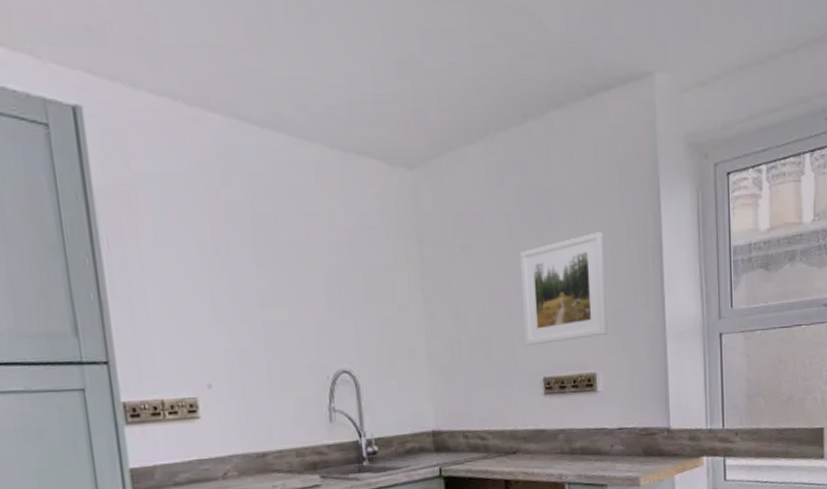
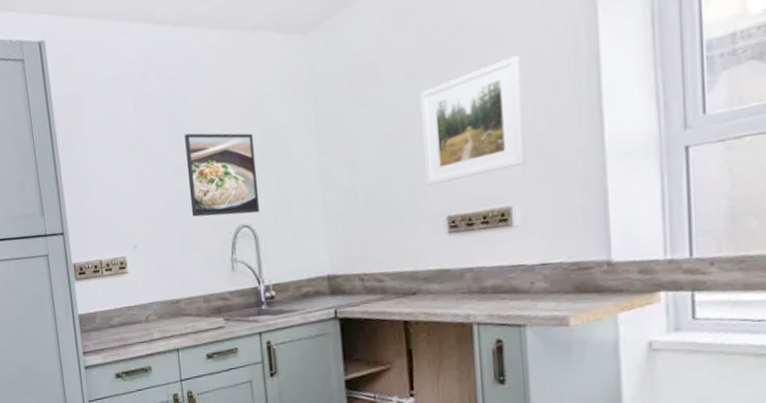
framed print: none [274,258,362,358] -> present [184,133,260,217]

